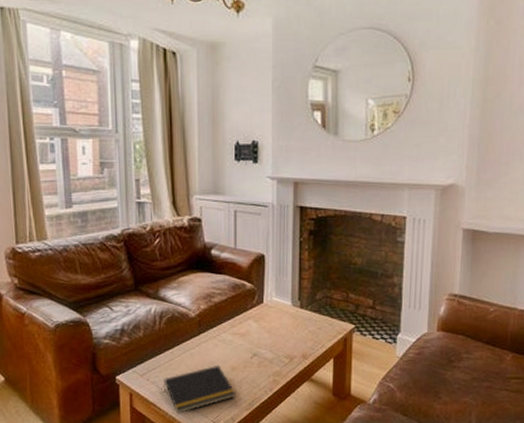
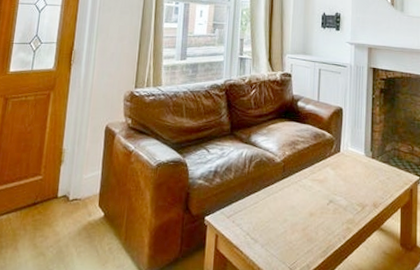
notepad: present [163,365,236,414] -> none [246,209,313,259]

